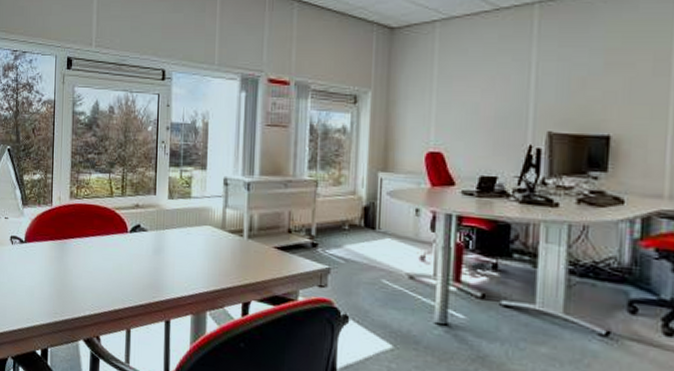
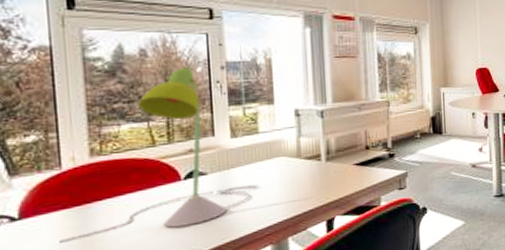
desk lamp: none [46,123,186,278] -> present [59,64,259,243]

